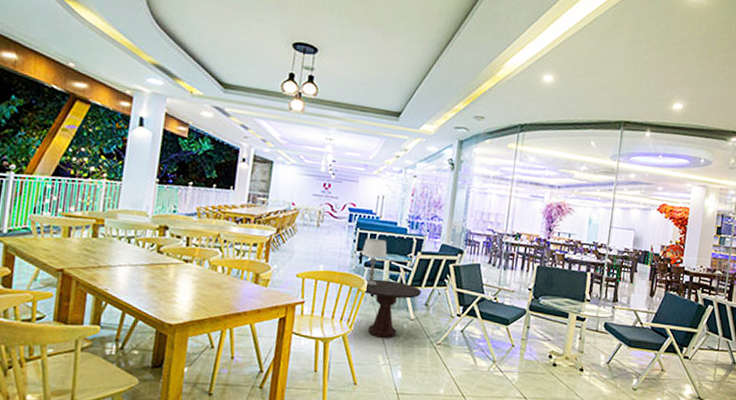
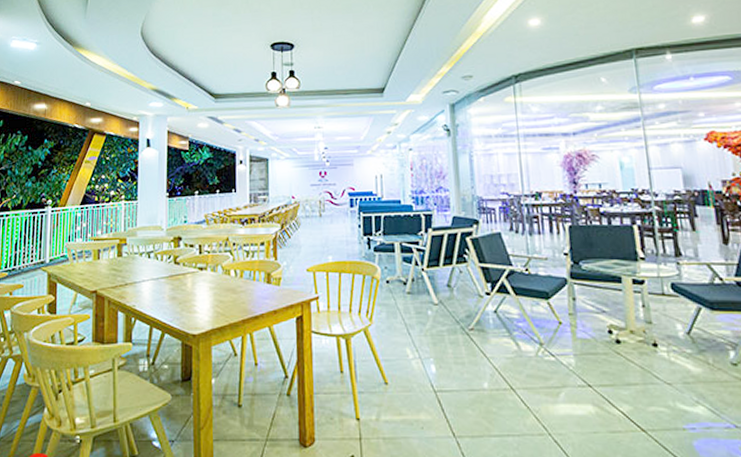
table lamp: present [361,238,387,287] -> none [368,220,396,273]
side table: present [364,279,422,339] -> none [376,263,441,329]

